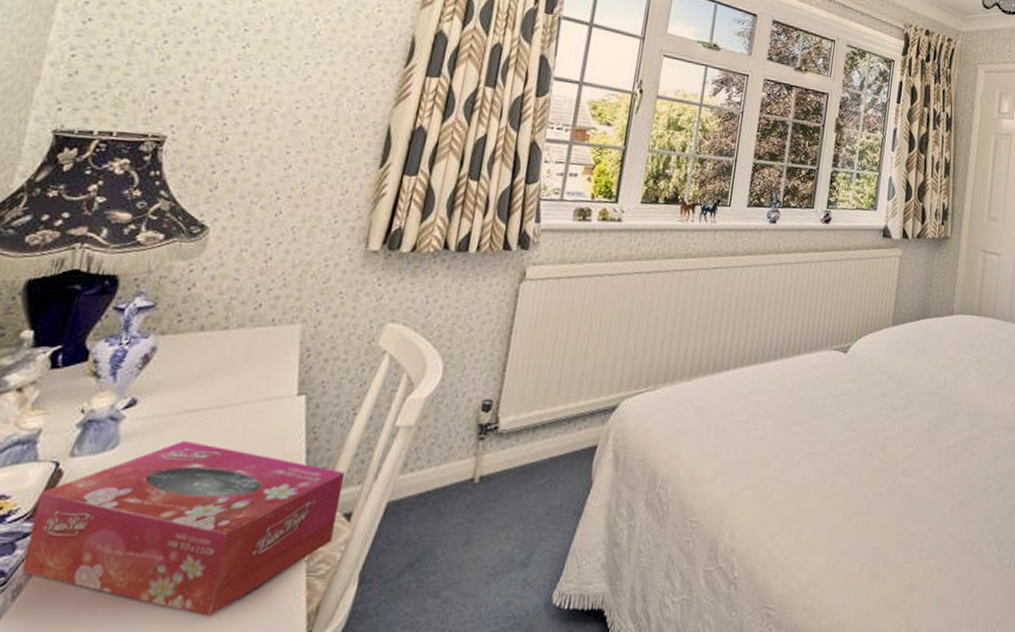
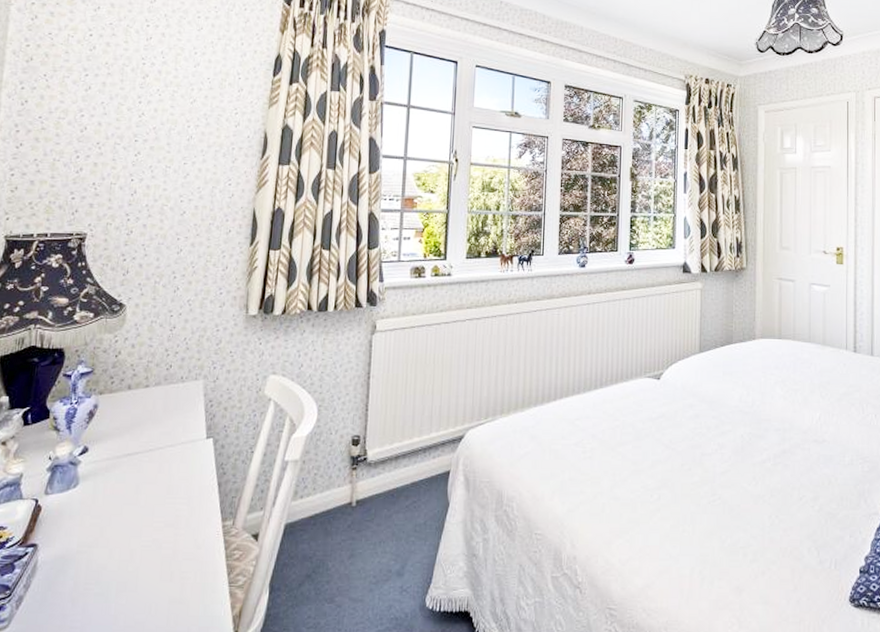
tissue box: present [21,440,346,617] -> none [20,478,250,620]

